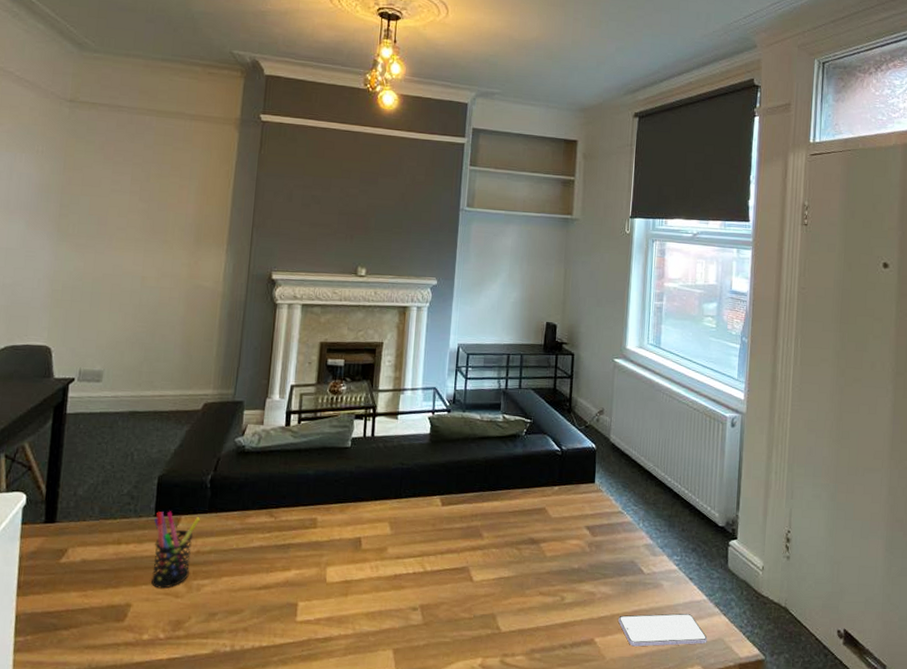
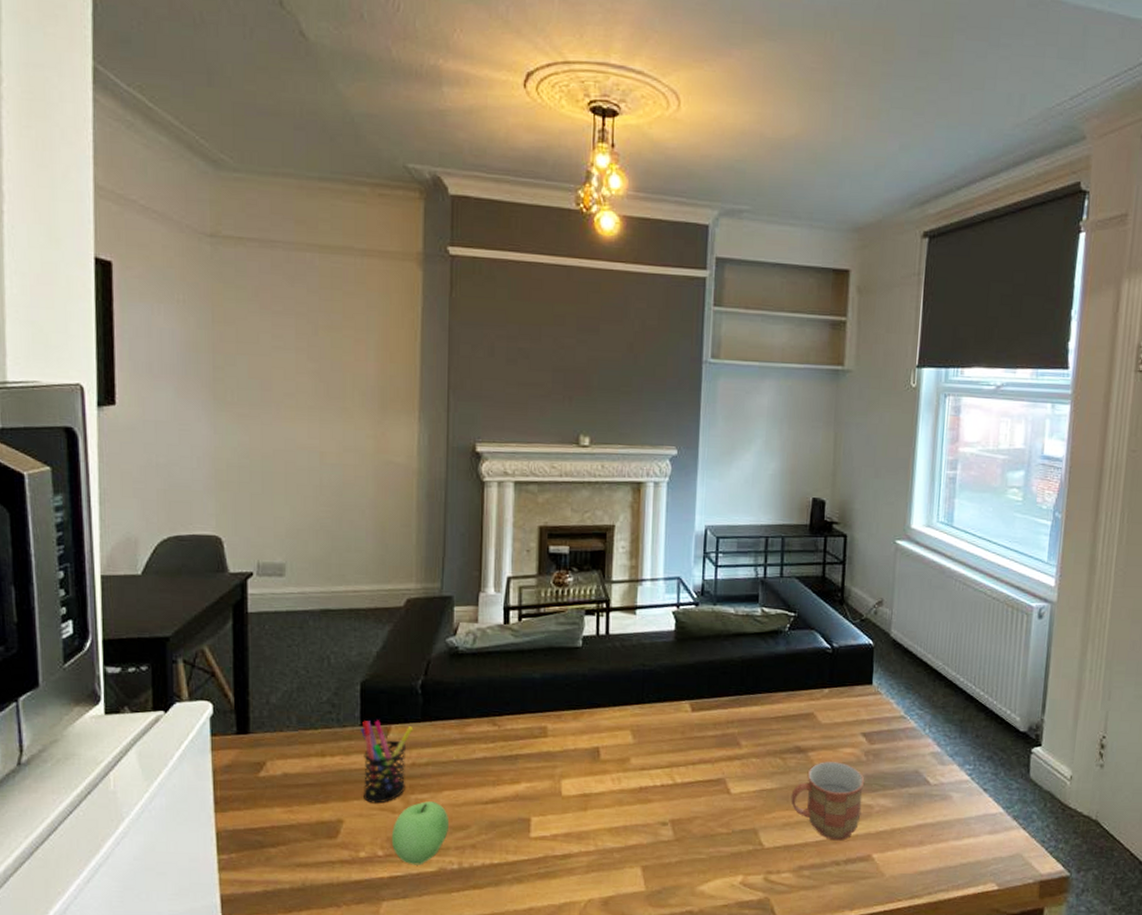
apple: none [172,587,225,648] -> present [391,801,449,865]
mug: none [525,551,589,626] -> present [791,761,865,841]
smartphone: present [618,613,707,647] -> none [900,827,1003,863]

